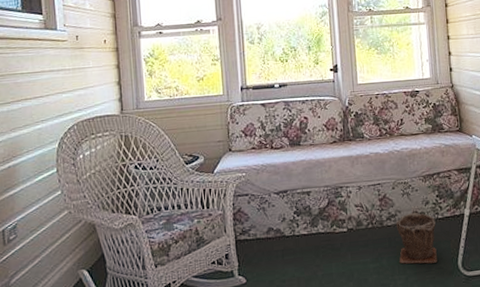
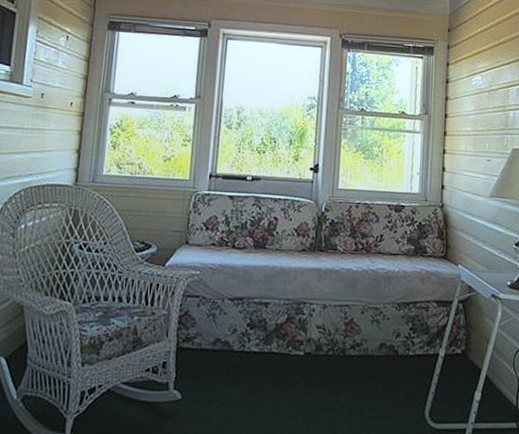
plant pot: present [395,212,437,264] -> none [357,344,405,407]

